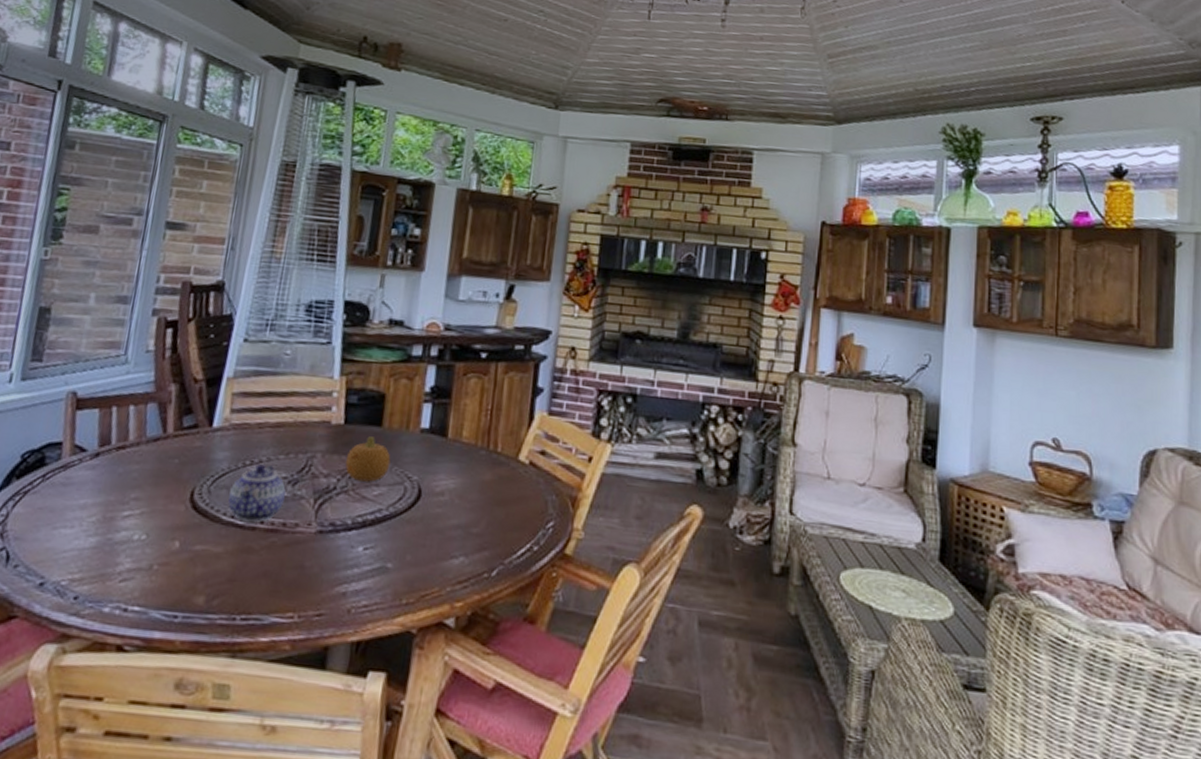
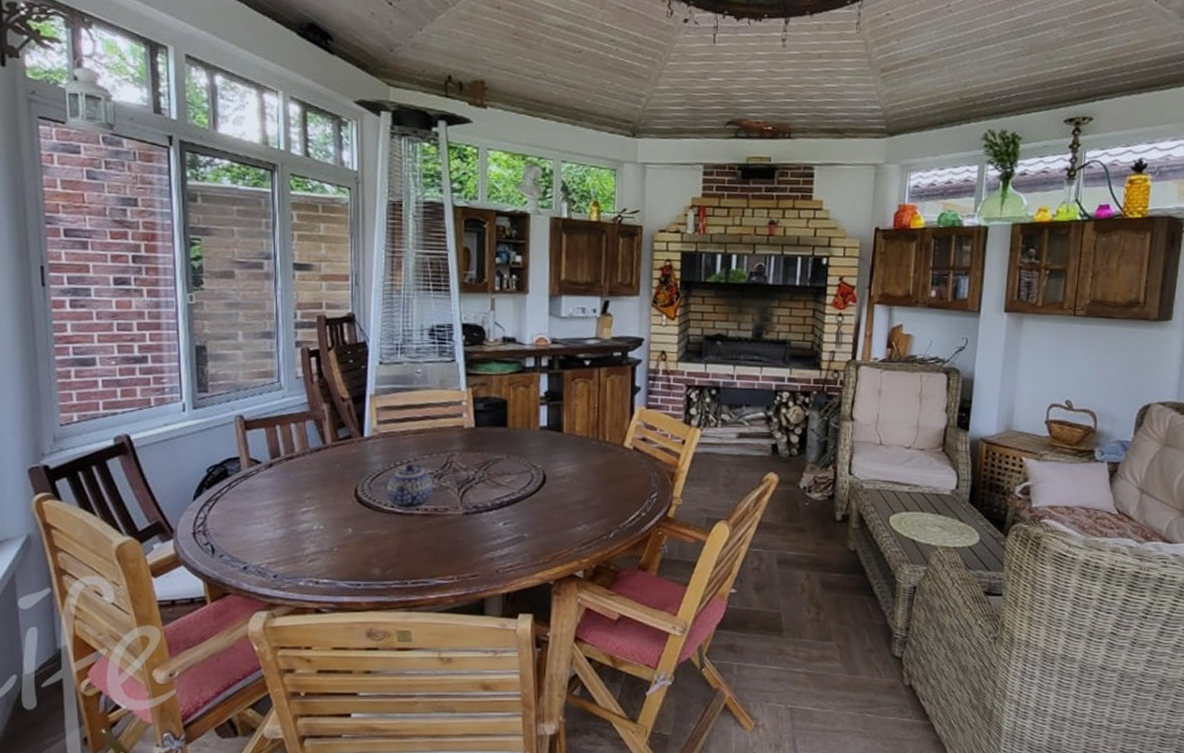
fruit: present [345,436,391,482] -> none [479,436,518,472]

